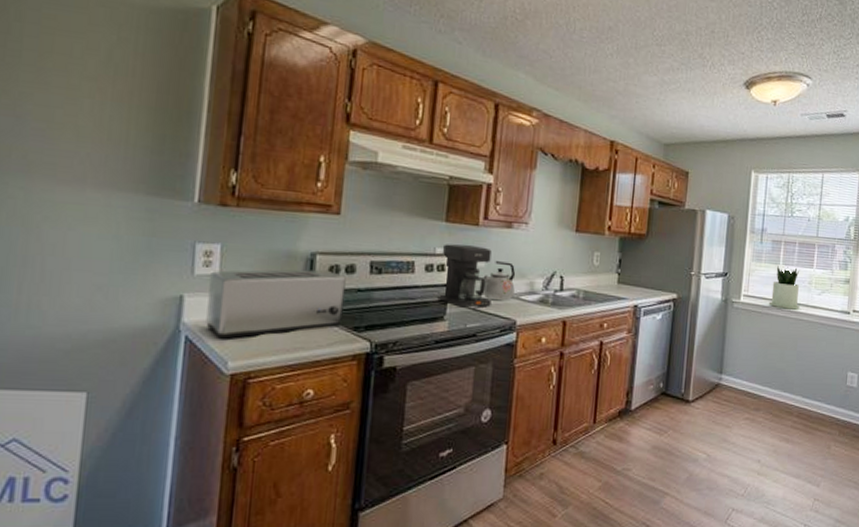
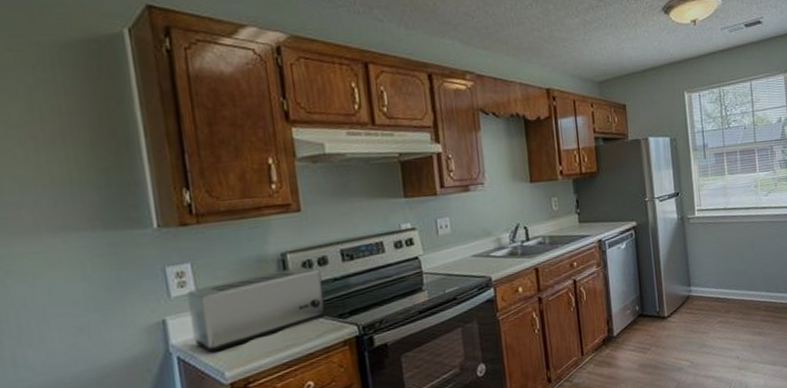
coffee maker: present [436,244,492,308] -> none [406,214,464,276]
kettle: present [483,261,516,301] -> none [451,223,484,263]
planter: present [768,266,801,310] -> none [721,175,751,216]

